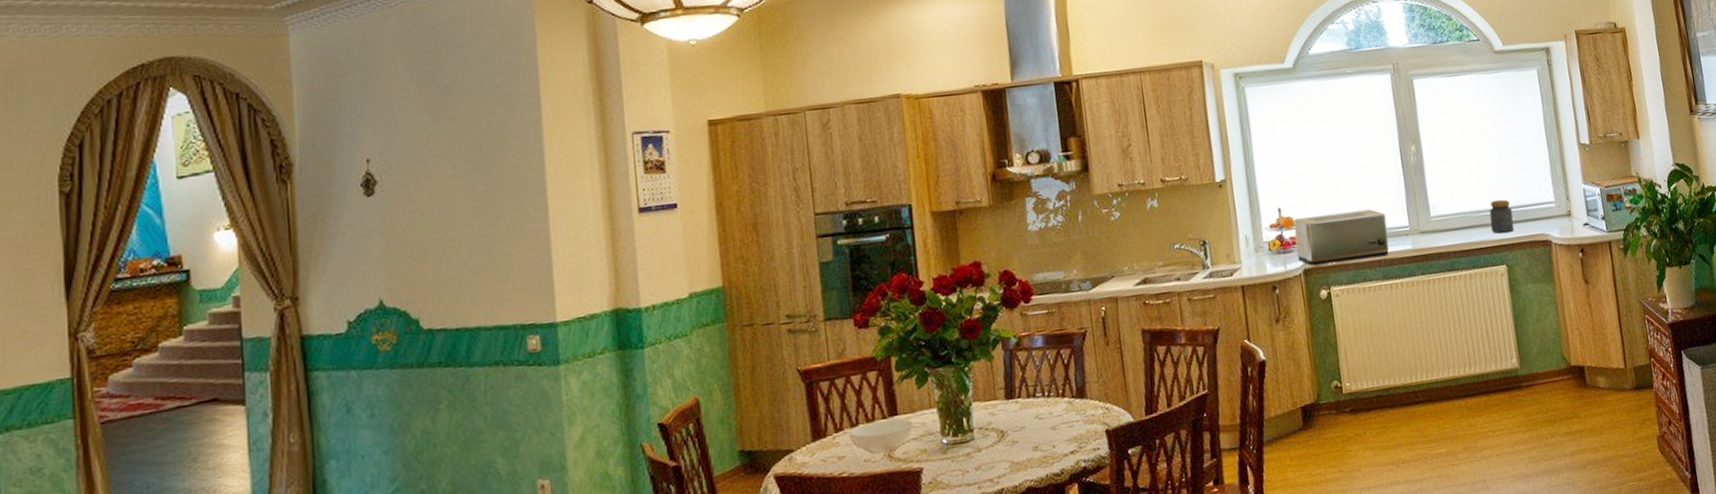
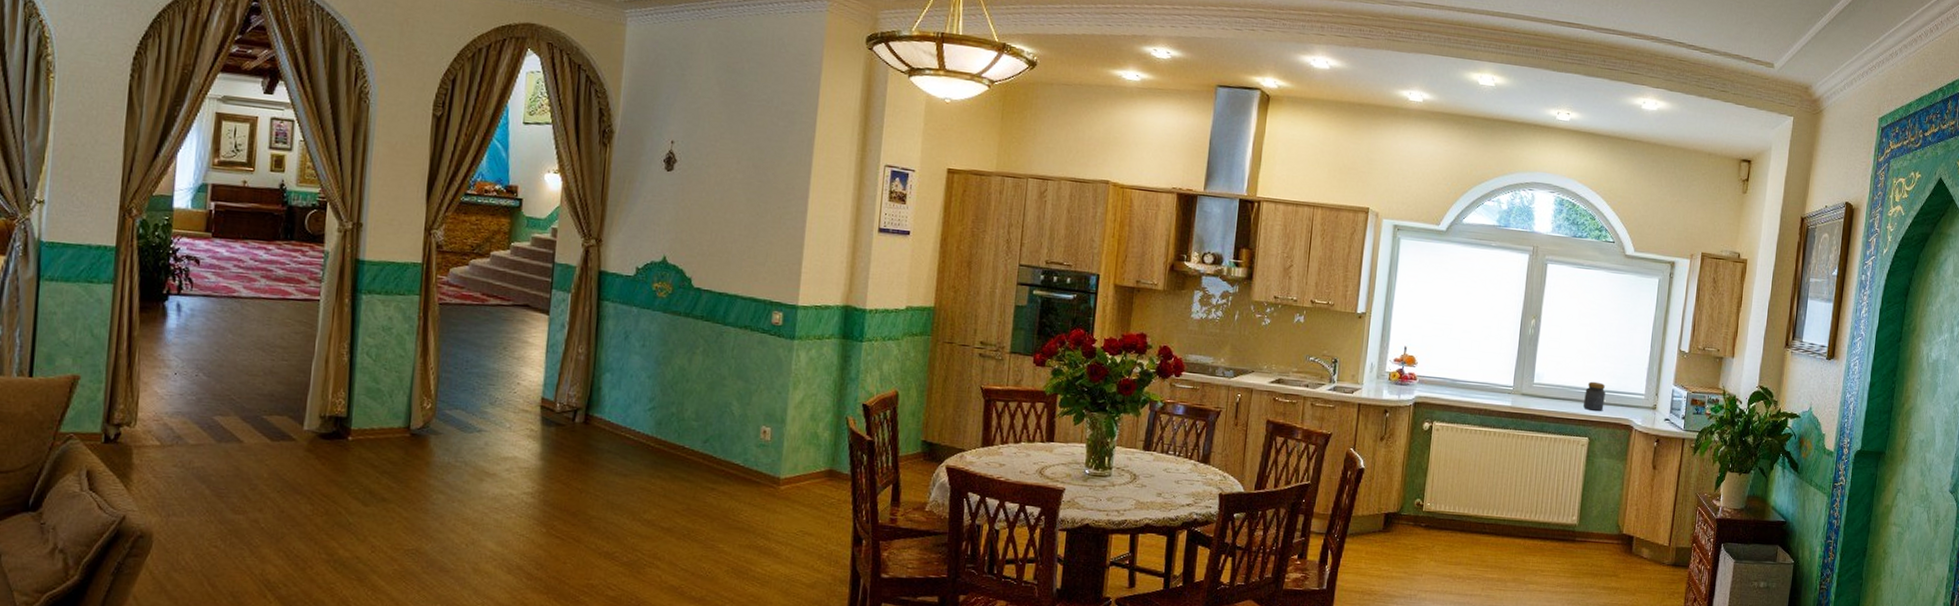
bowl: present [848,419,913,454] -> none [1011,442,1065,470]
toaster: present [1294,209,1389,266] -> none [1411,358,1495,406]

